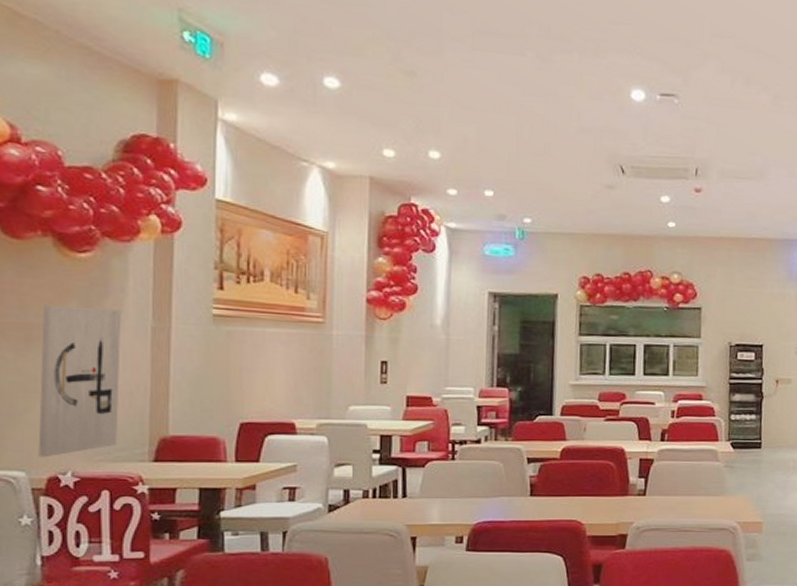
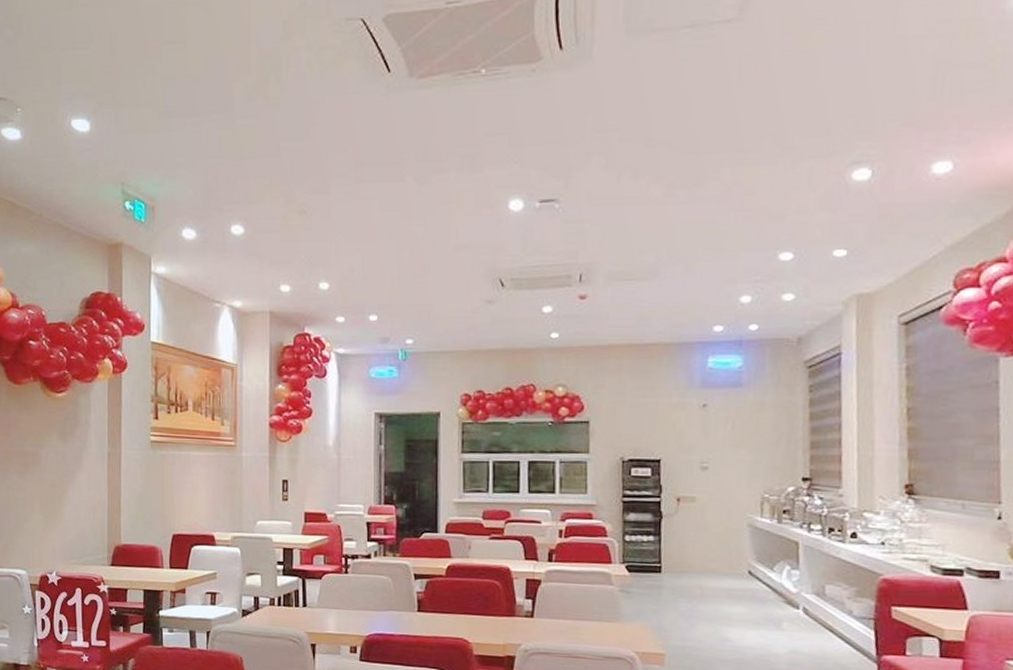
wall art: present [38,304,122,458] -> none [34,436,87,560]

